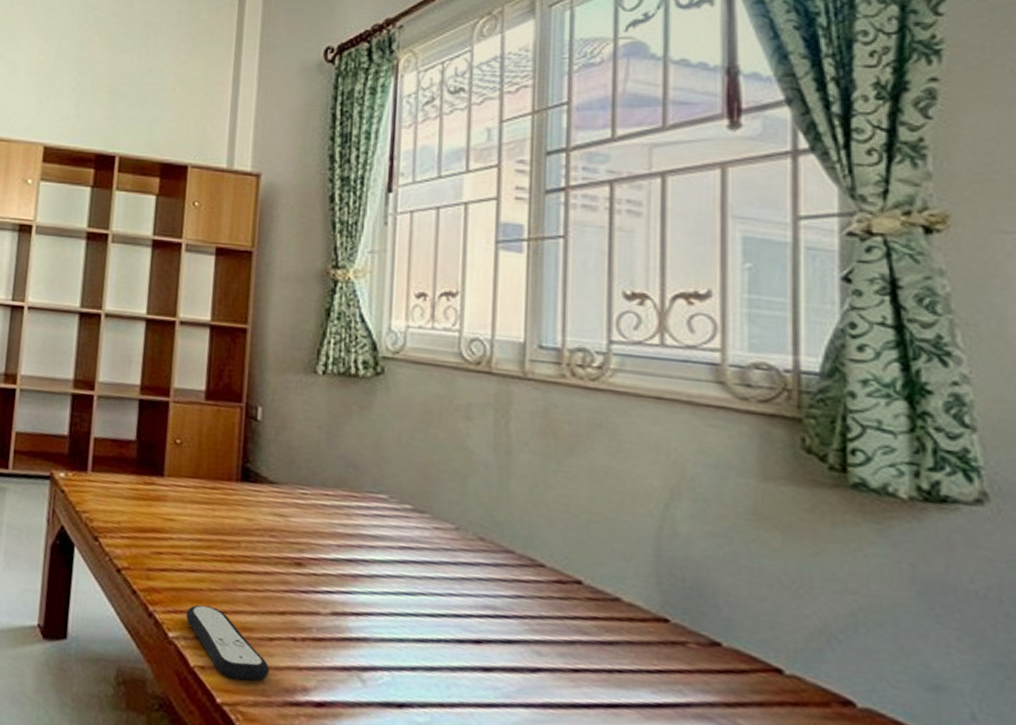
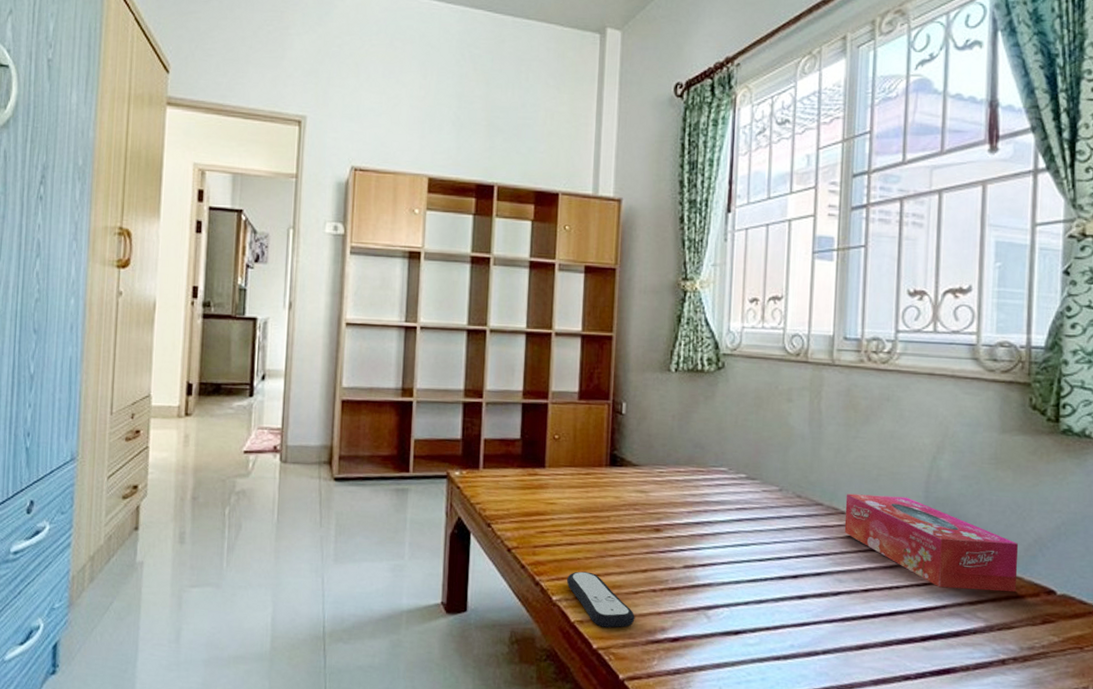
tissue box: none [543,541,795,696] -> present [844,493,1019,592]

